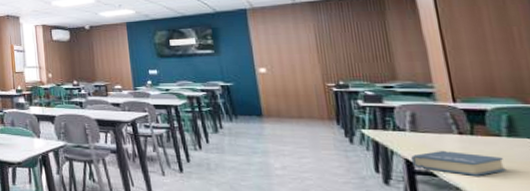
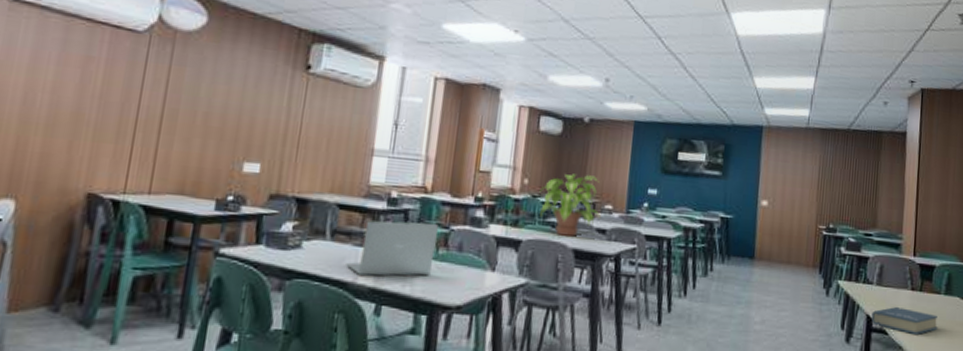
plant: none [61,66,113,110] -> present [539,174,600,237]

